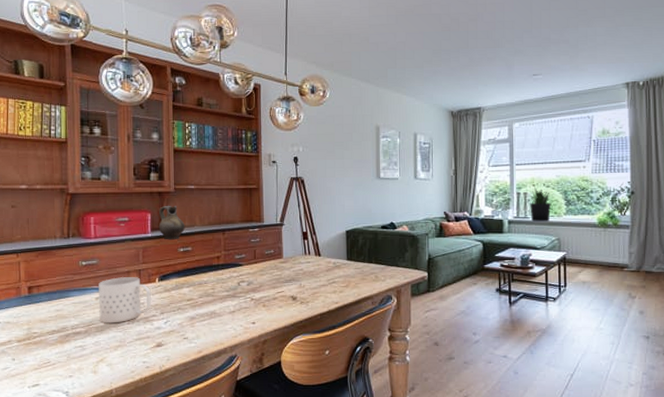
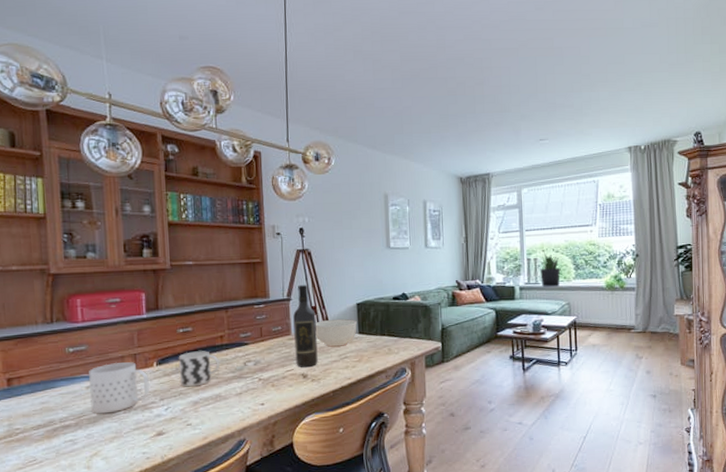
ceramic jug: present [158,205,185,240] -> none [154,283,184,321]
cup: none [178,270,215,303] -> present [178,351,220,387]
wine bottle: none [285,211,307,290] -> present [293,284,318,367]
bowl: none [305,245,346,272] -> present [315,318,357,347]

